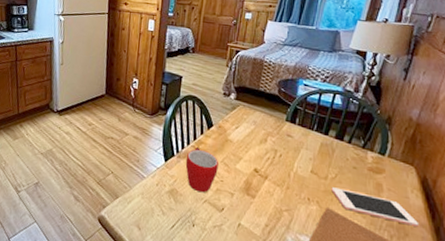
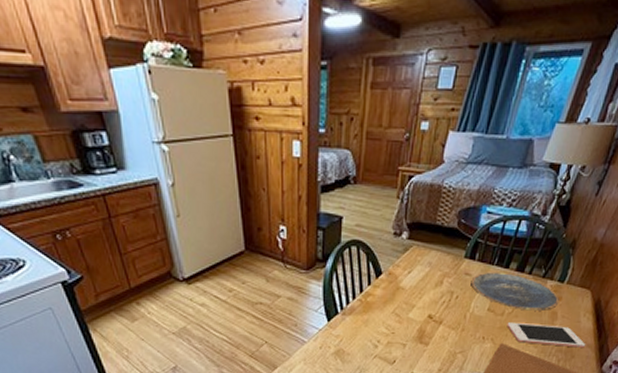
mug: present [185,147,218,193] -> none [352,300,389,349]
plate: none [293,136,383,181] -> present [471,272,559,311]

